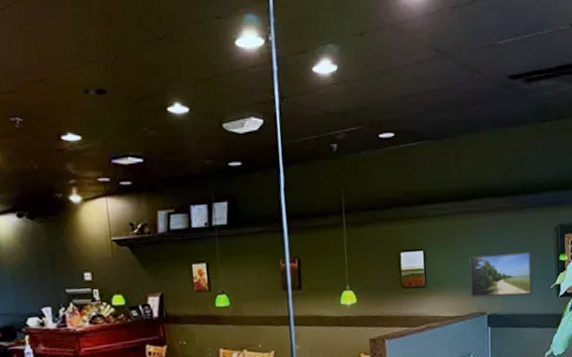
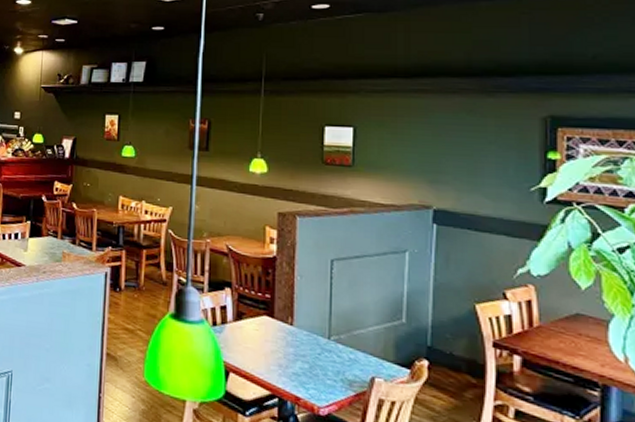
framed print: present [469,251,533,298] -> none [411,139,504,194]

